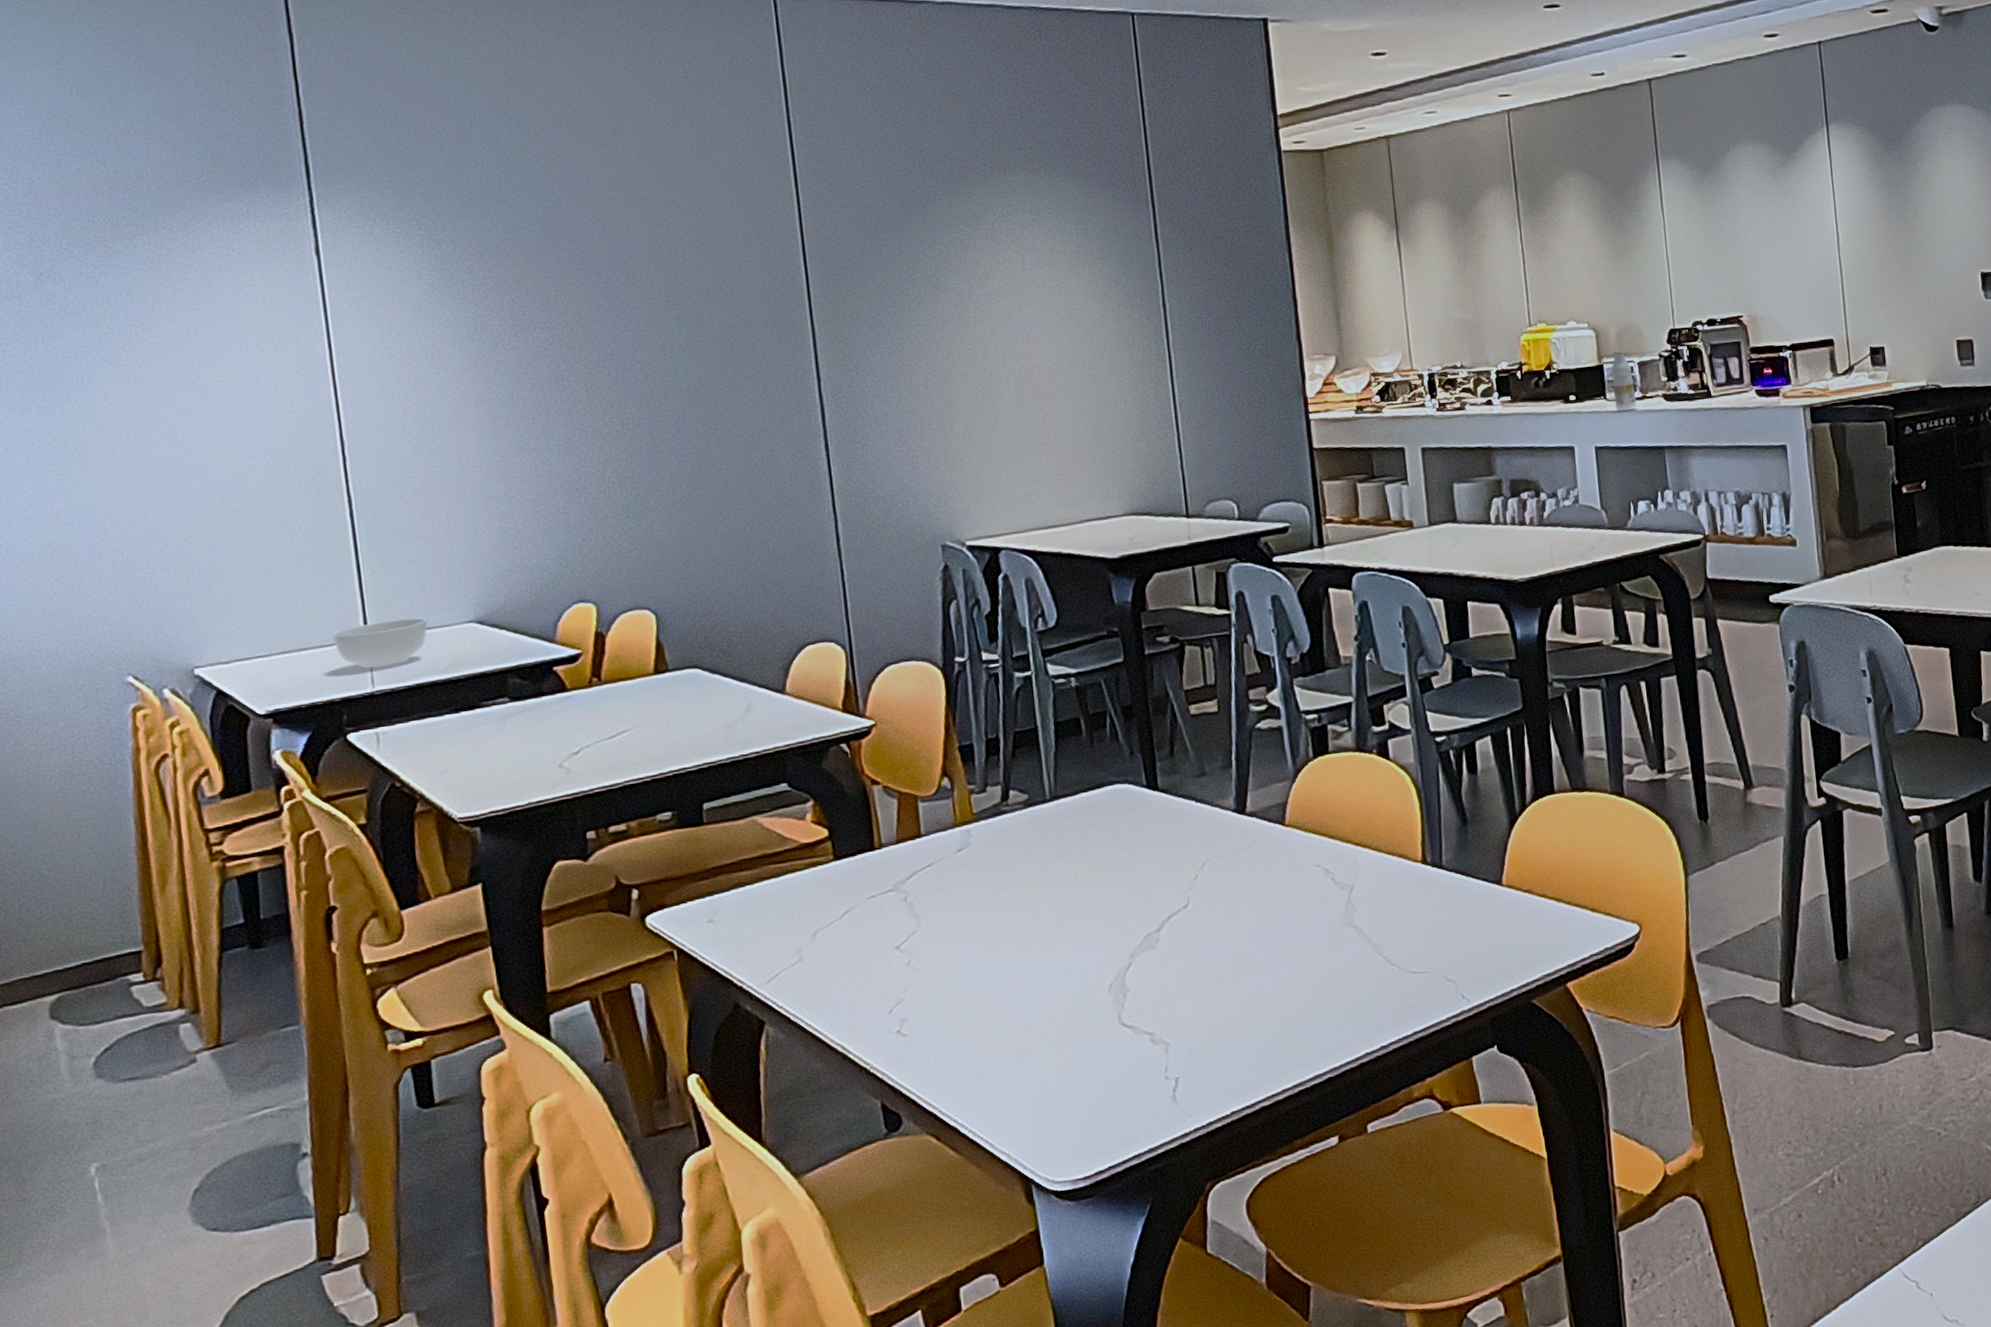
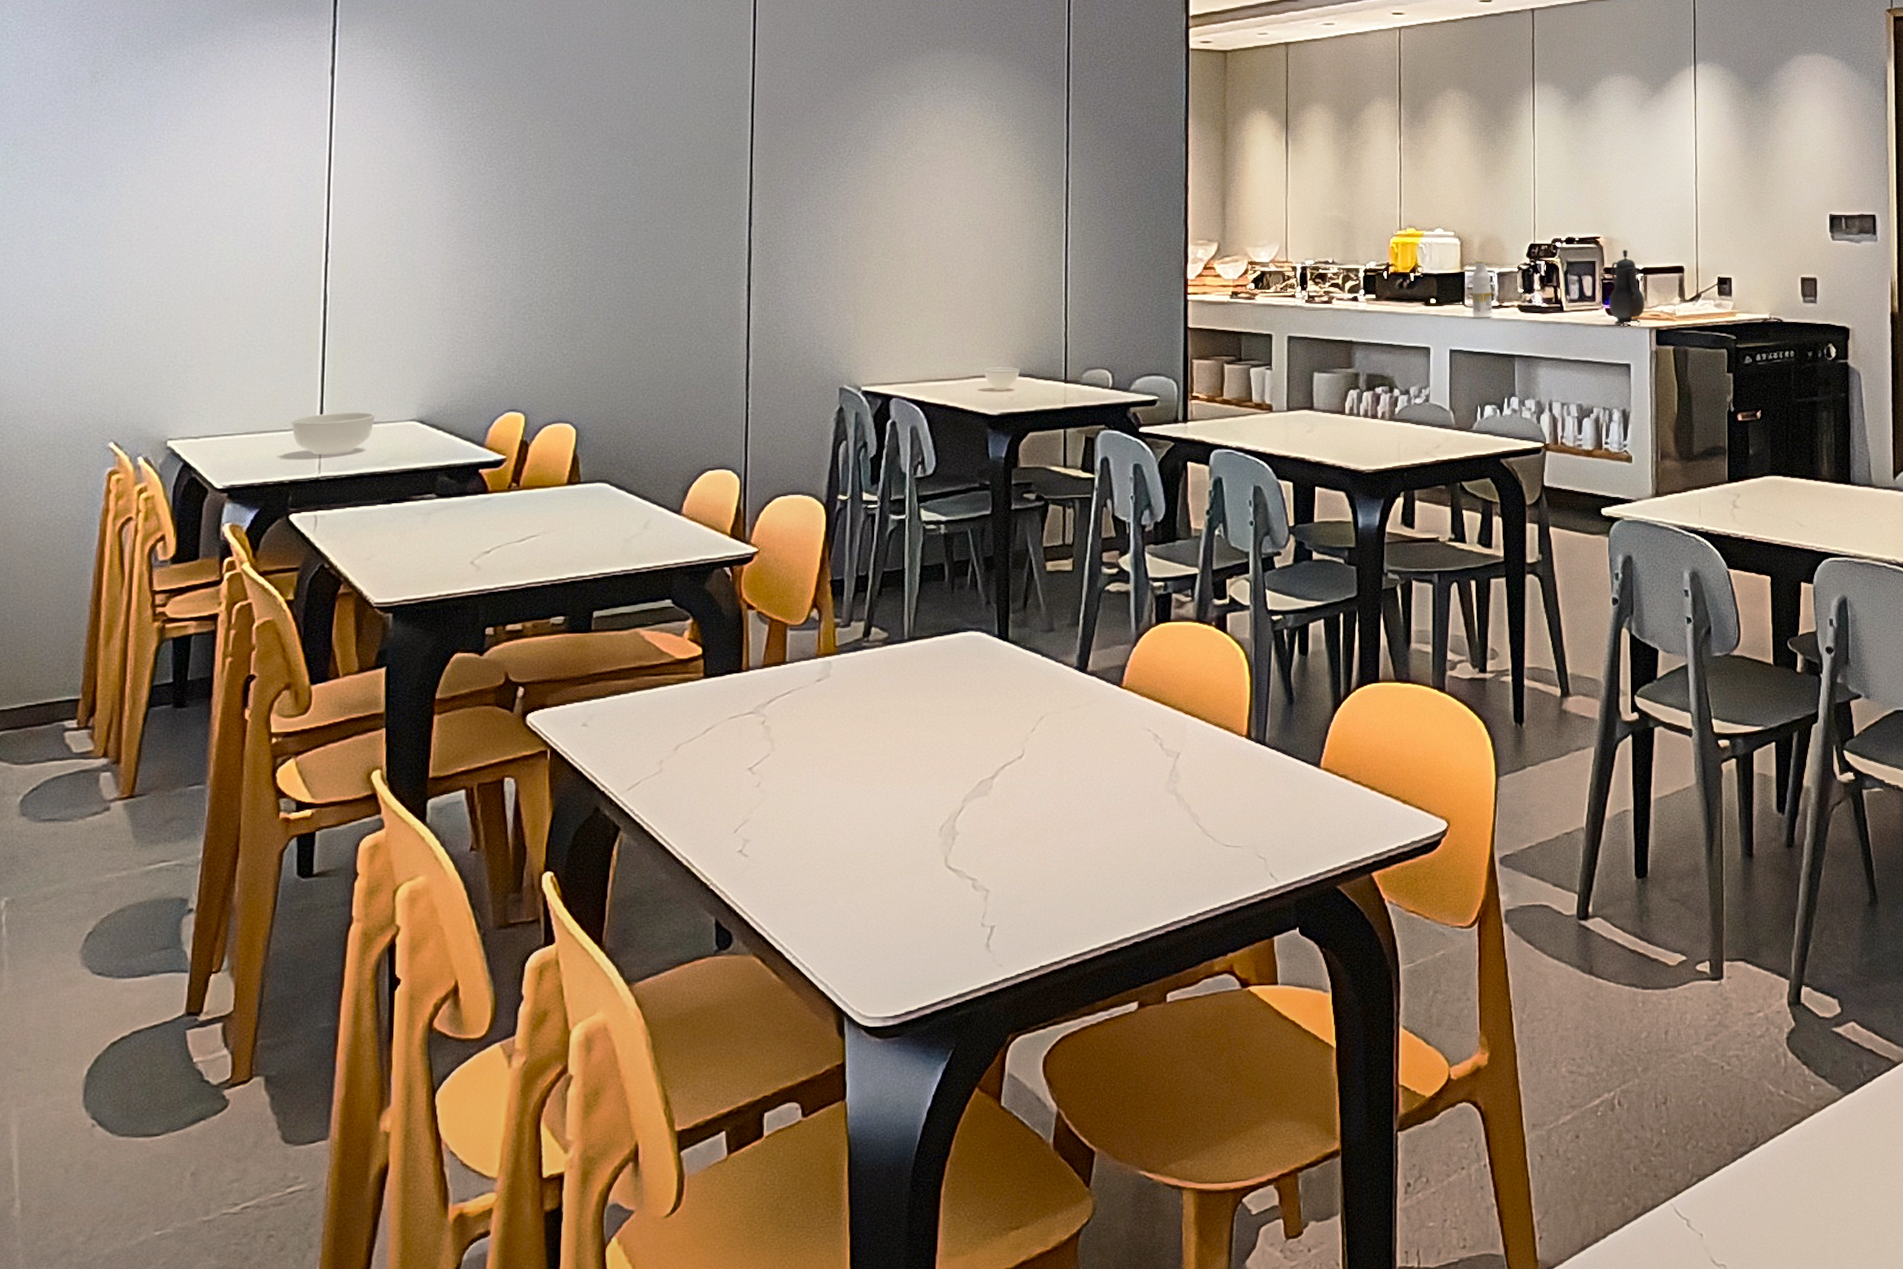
bowl: none [1097,506,1137,532] -> present [984,367,1020,390]
coffeepot: none [1757,327,1797,407] -> present [1609,250,1645,326]

